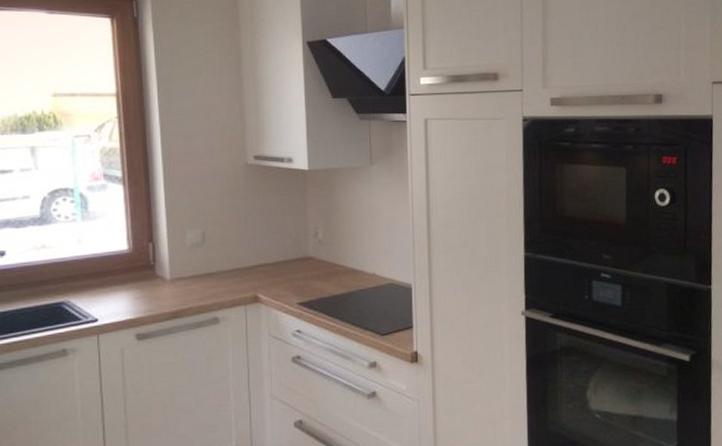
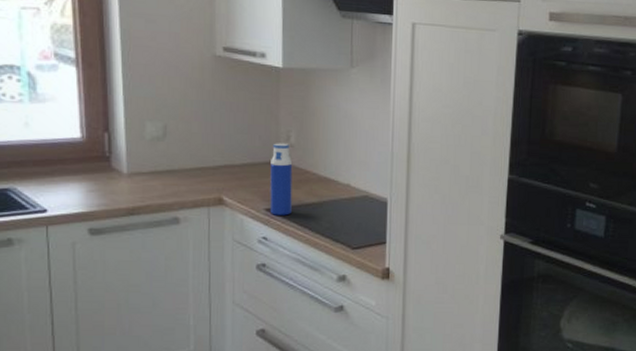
water bottle: none [301,239,322,309] -> present [269,143,293,216]

